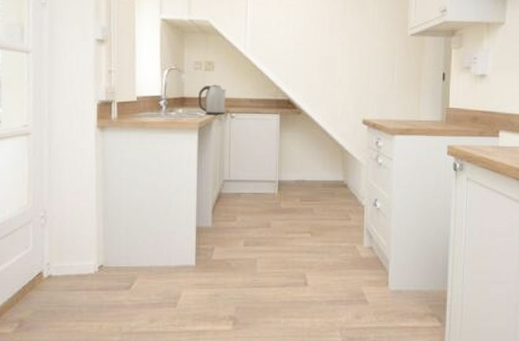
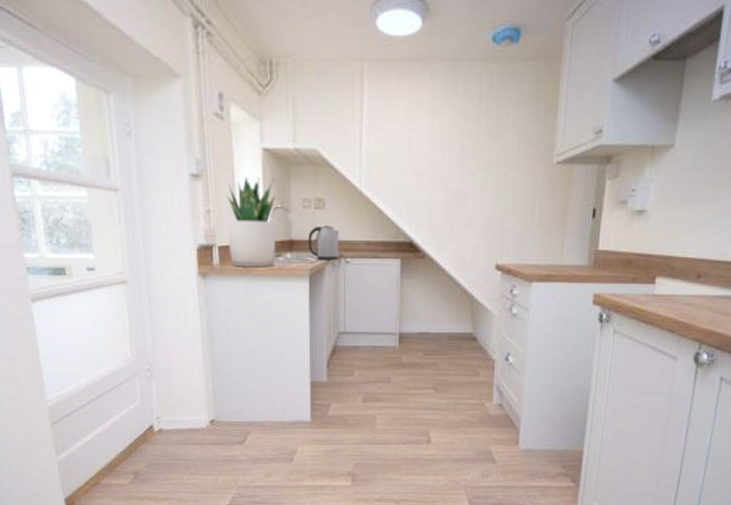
planter: none [126,43,171,121] -> present [227,177,276,267]

